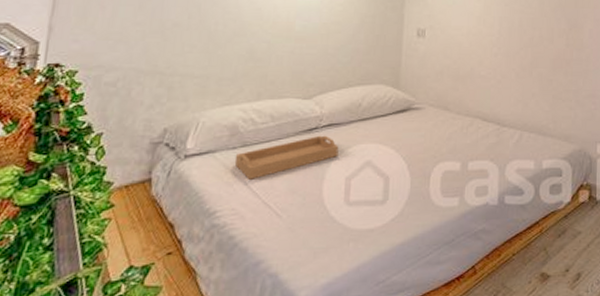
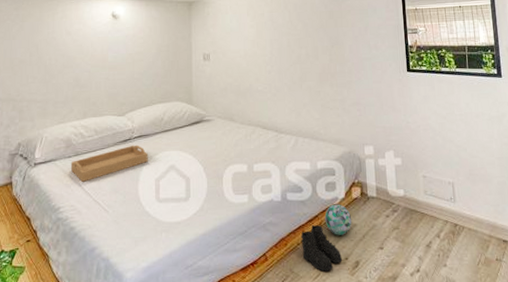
boots: none [517,232,562,286] -> present [300,224,342,272]
decorative ball: none [546,209,577,244] -> present [324,204,352,235]

